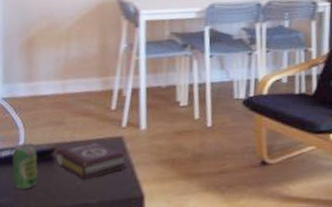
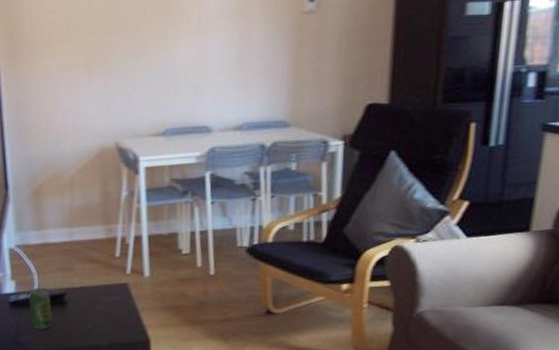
book: present [55,141,127,180] -> none [67,287,133,323]

